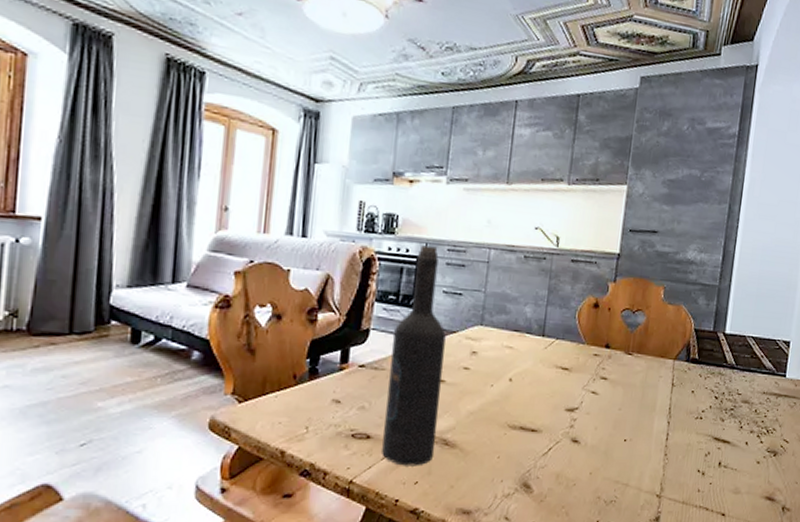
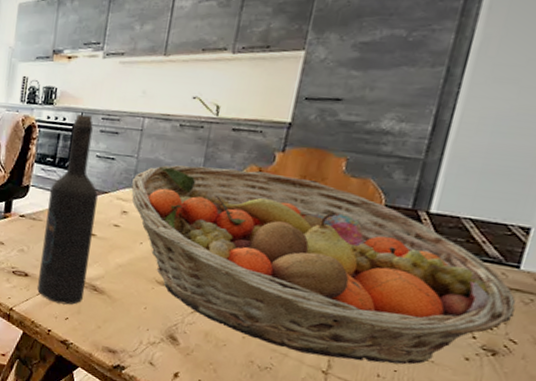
fruit basket: none [480,298,786,480] -> present [131,165,517,365]

